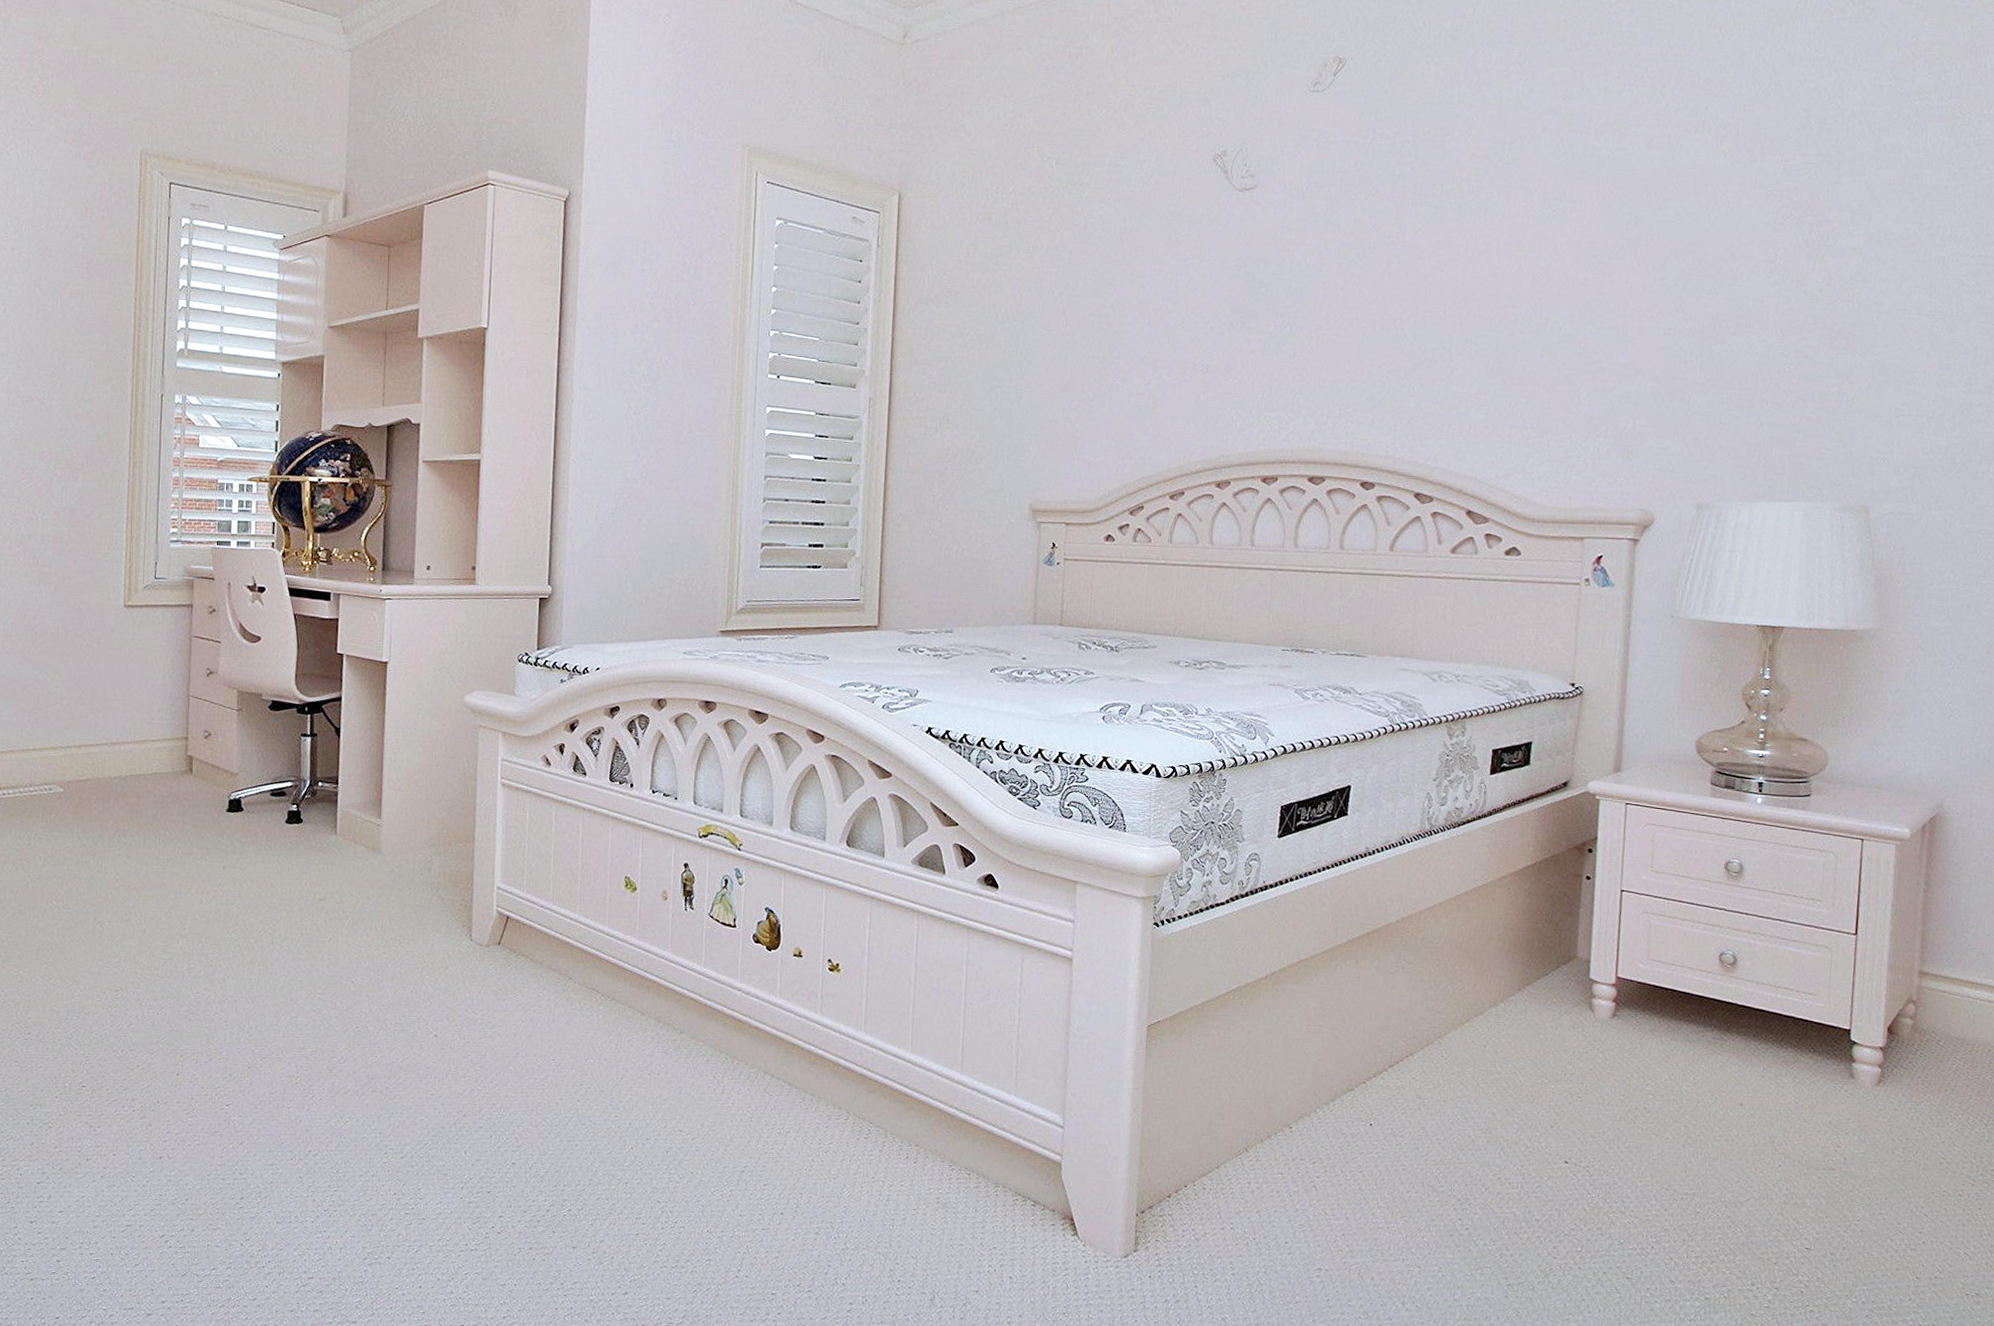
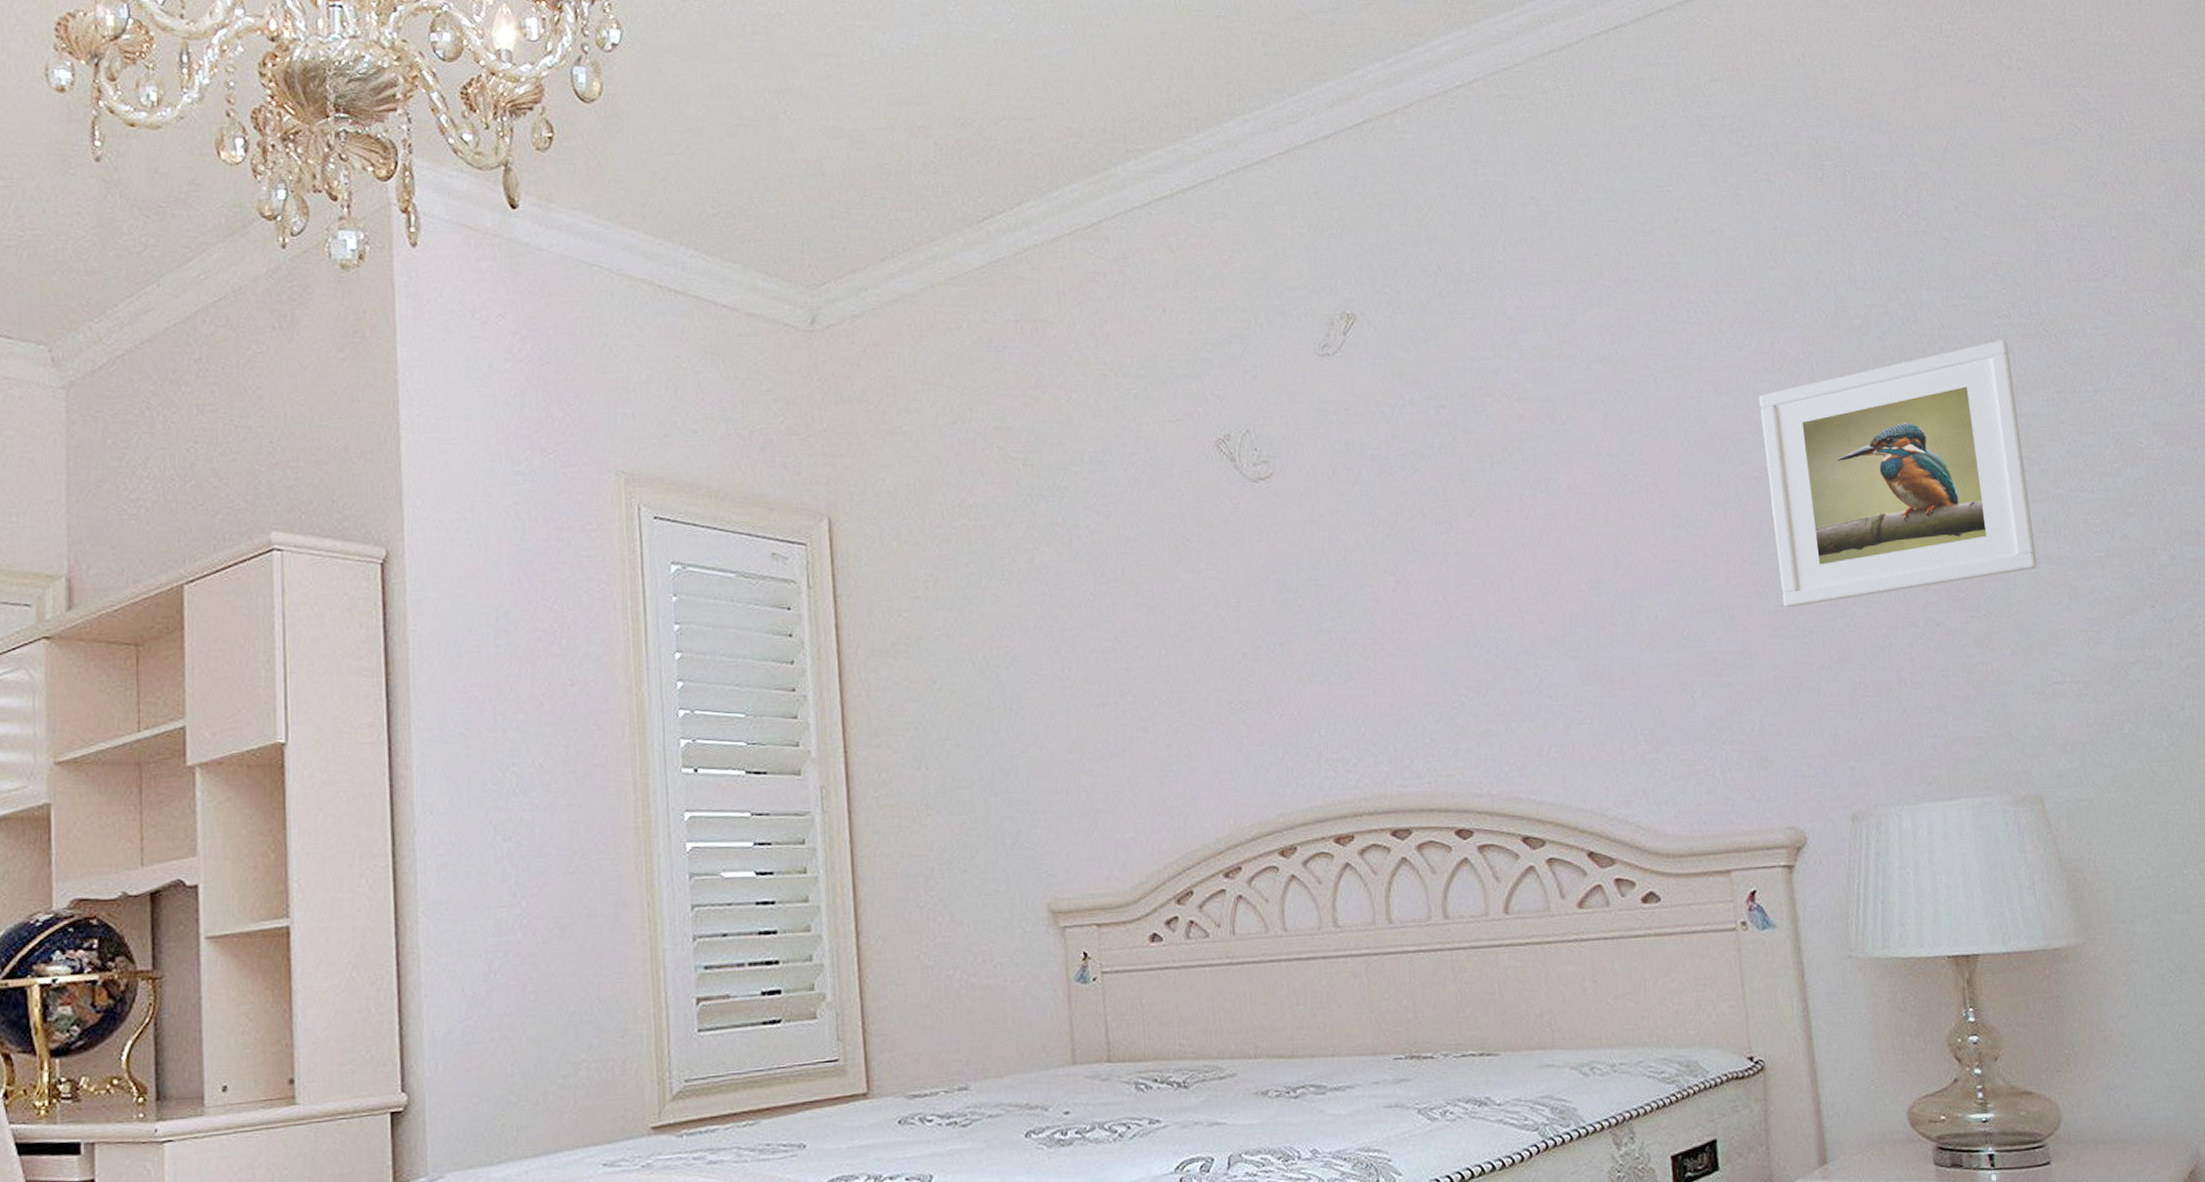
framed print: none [1672,118,1923,332] -> present [1759,340,2038,608]

